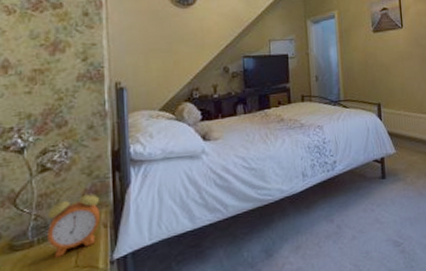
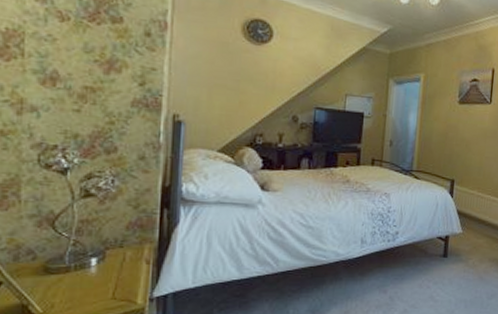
alarm clock: present [46,189,100,258] -> none [84,221,144,286]

